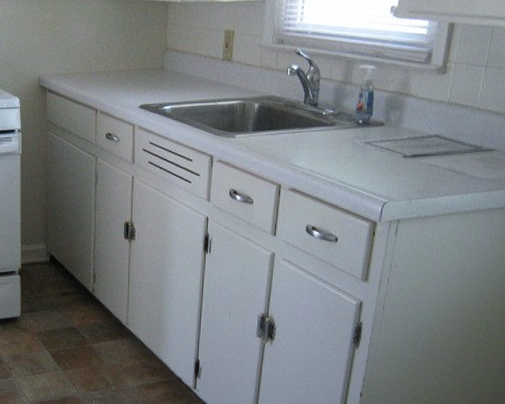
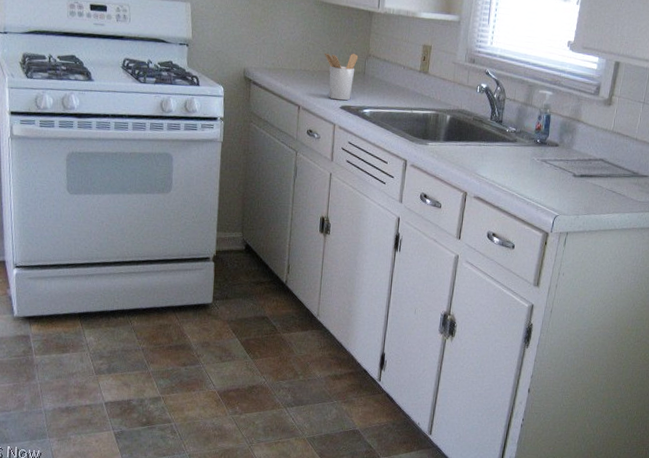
utensil holder: none [119,48,156,99] -> present [324,52,359,101]

